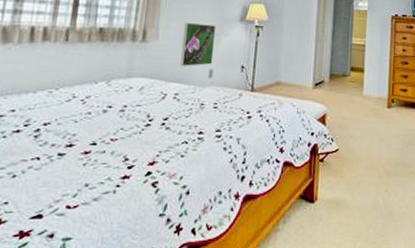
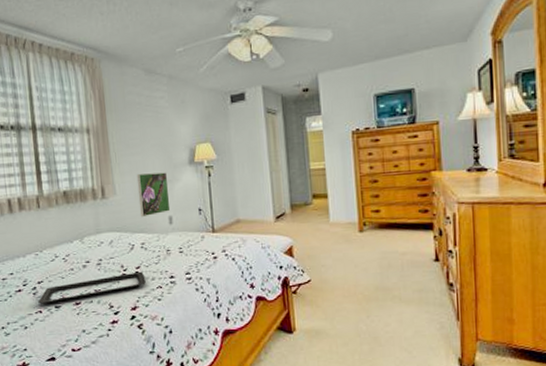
serving tray: none [38,123,172,152] -> present [38,271,146,305]

